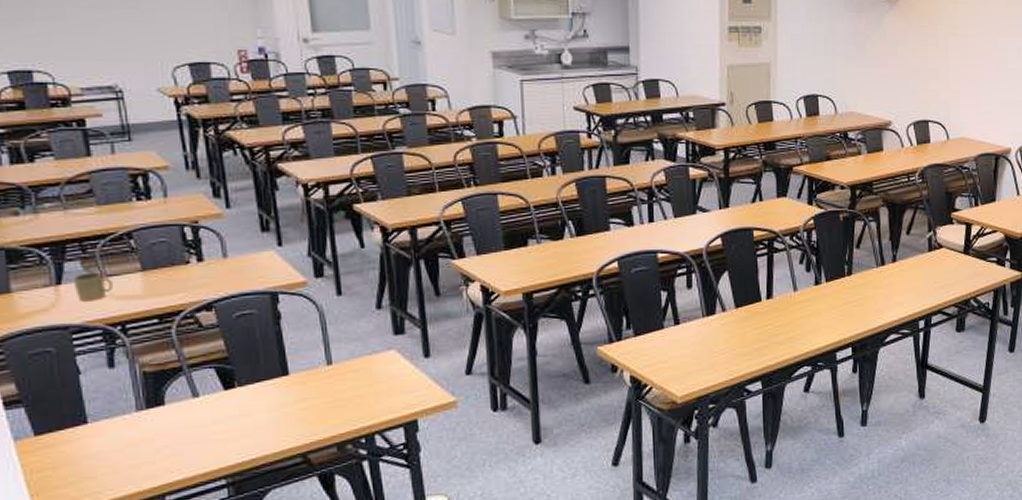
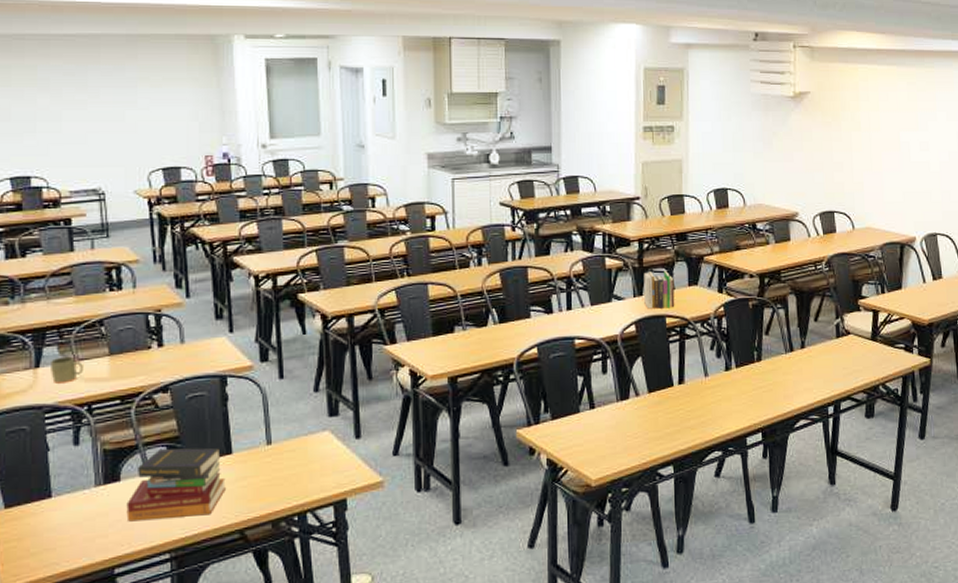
books: none [173,369,284,447] -> present [126,447,226,522]
books: none [730,180,763,221] -> present [643,270,675,309]

